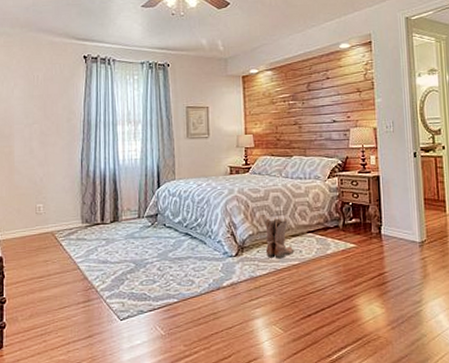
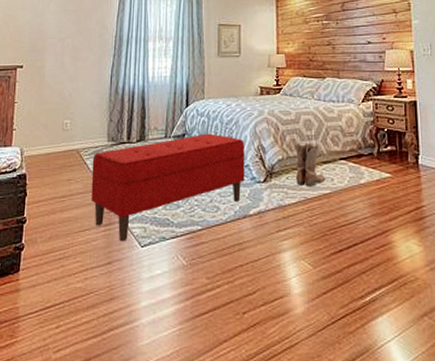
bench: none [68,212,217,316] -> present [91,133,245,242]

